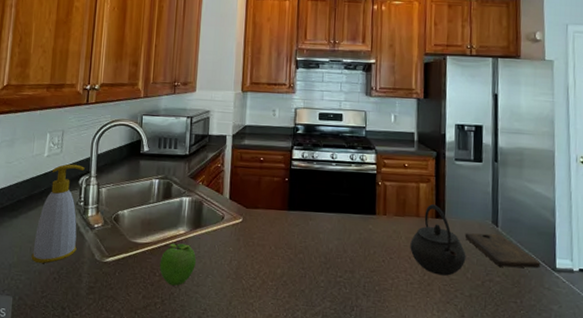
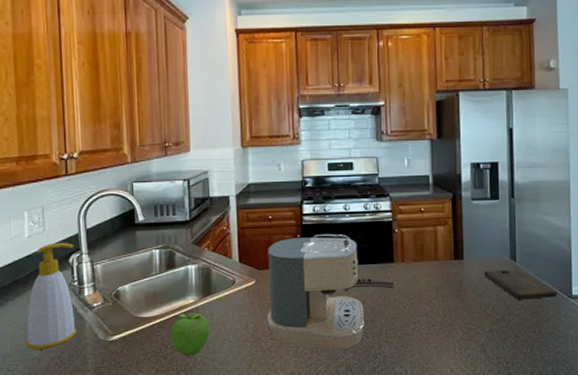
coffee maker: none [250,179,375,297] -> present [267,233,394,350]
kettle: present [410,204,466,276] -> none [430,246,486,315]

